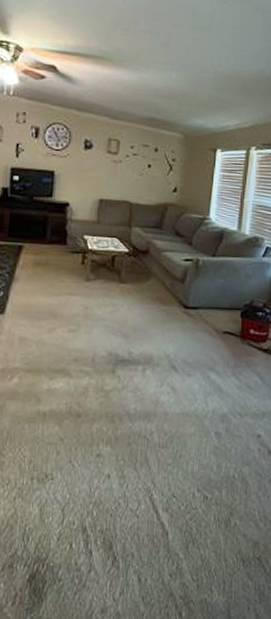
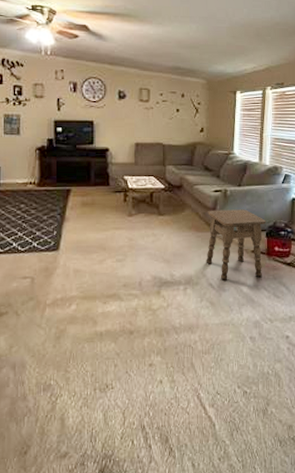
side table: none [170,281,241,364] -> present [206,209,266,281]

